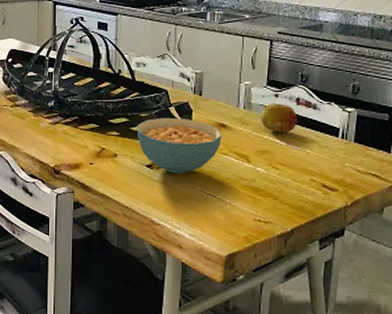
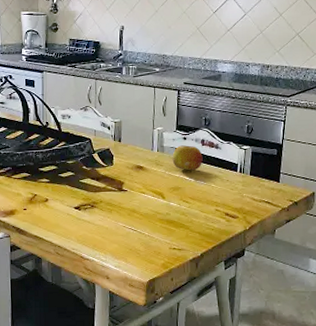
cereal bowl: present [137,117,222,174] -> none [64,163,140,213]

